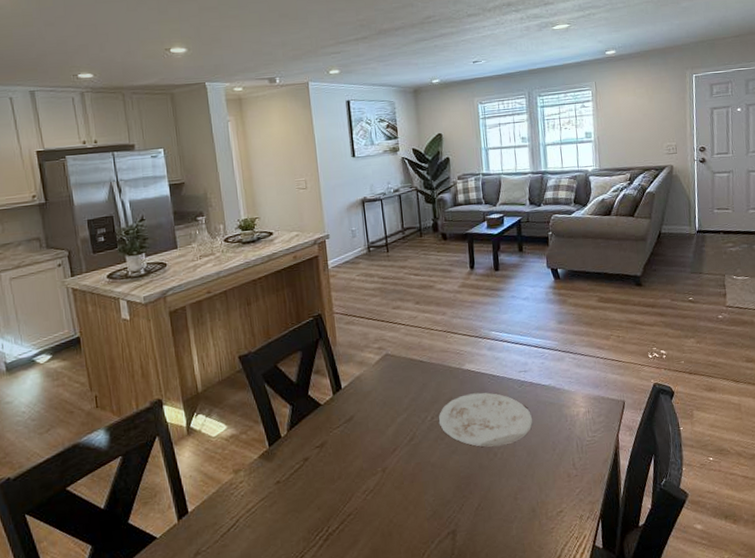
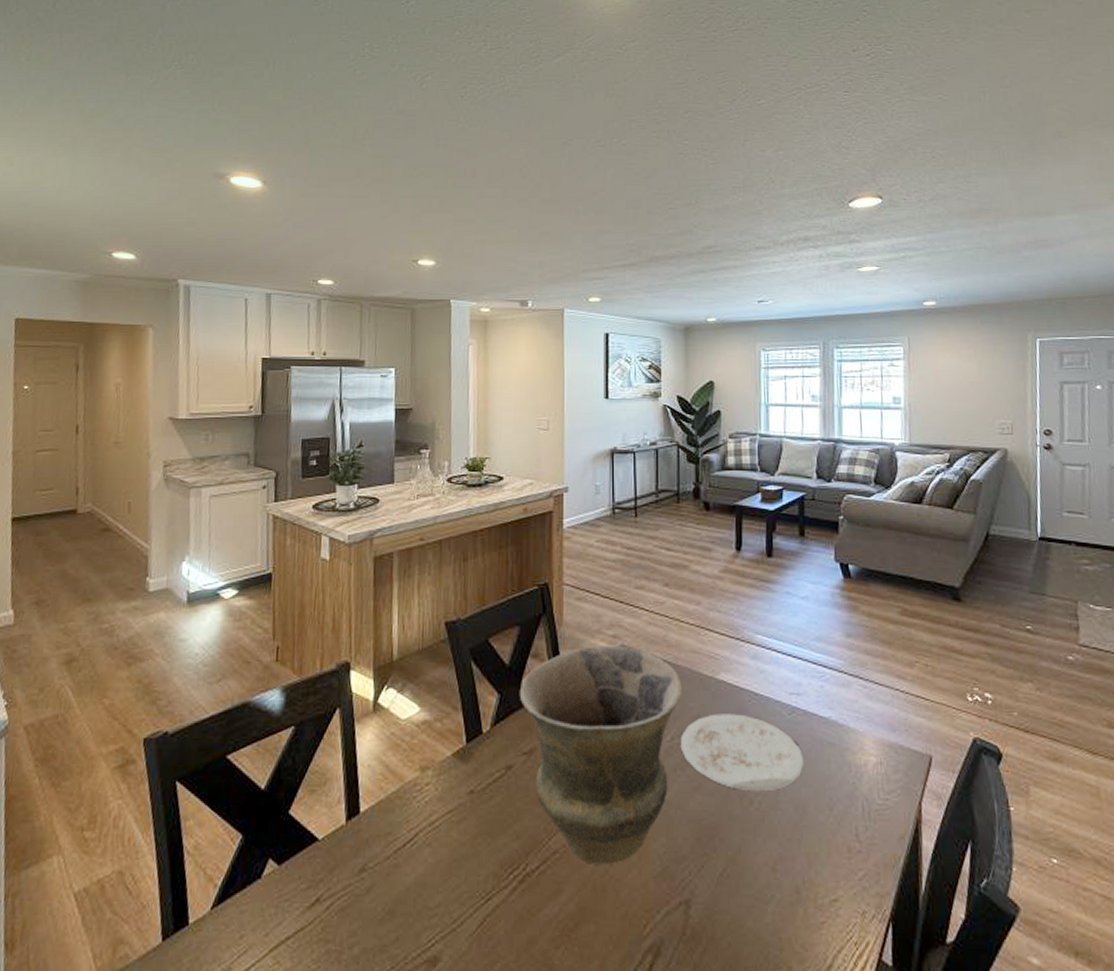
vase: none [307,354,438,518] -> present [519,645,683,864]

